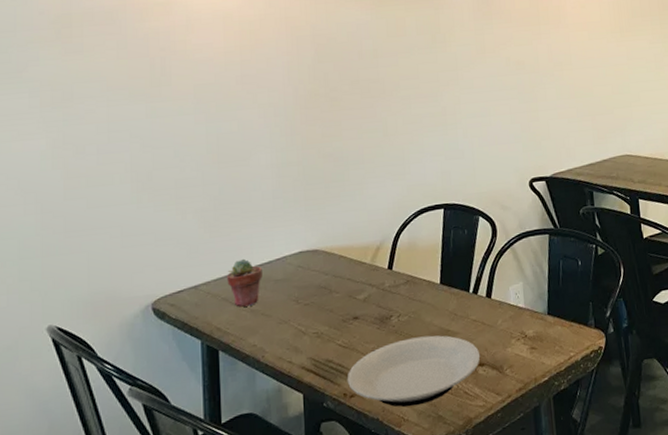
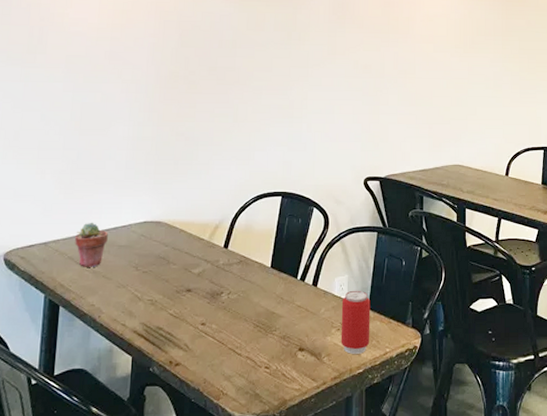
plate: present [347,335,481,408] -> none [174,315,301,382]
beverage can: none [518,296,553,363] -> present [340,290,371,354]

